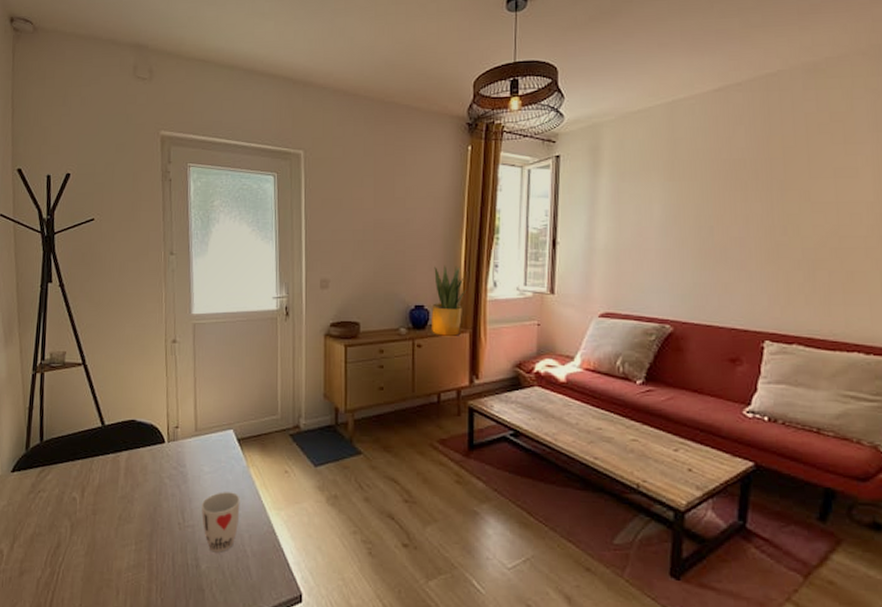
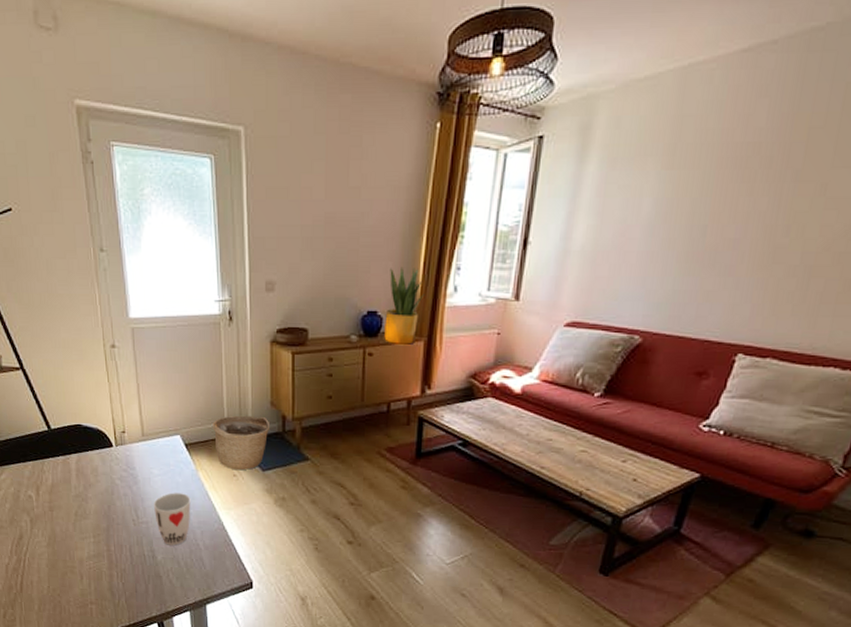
basket: none [266,408,323,466] -> present [213,415,271,471]

